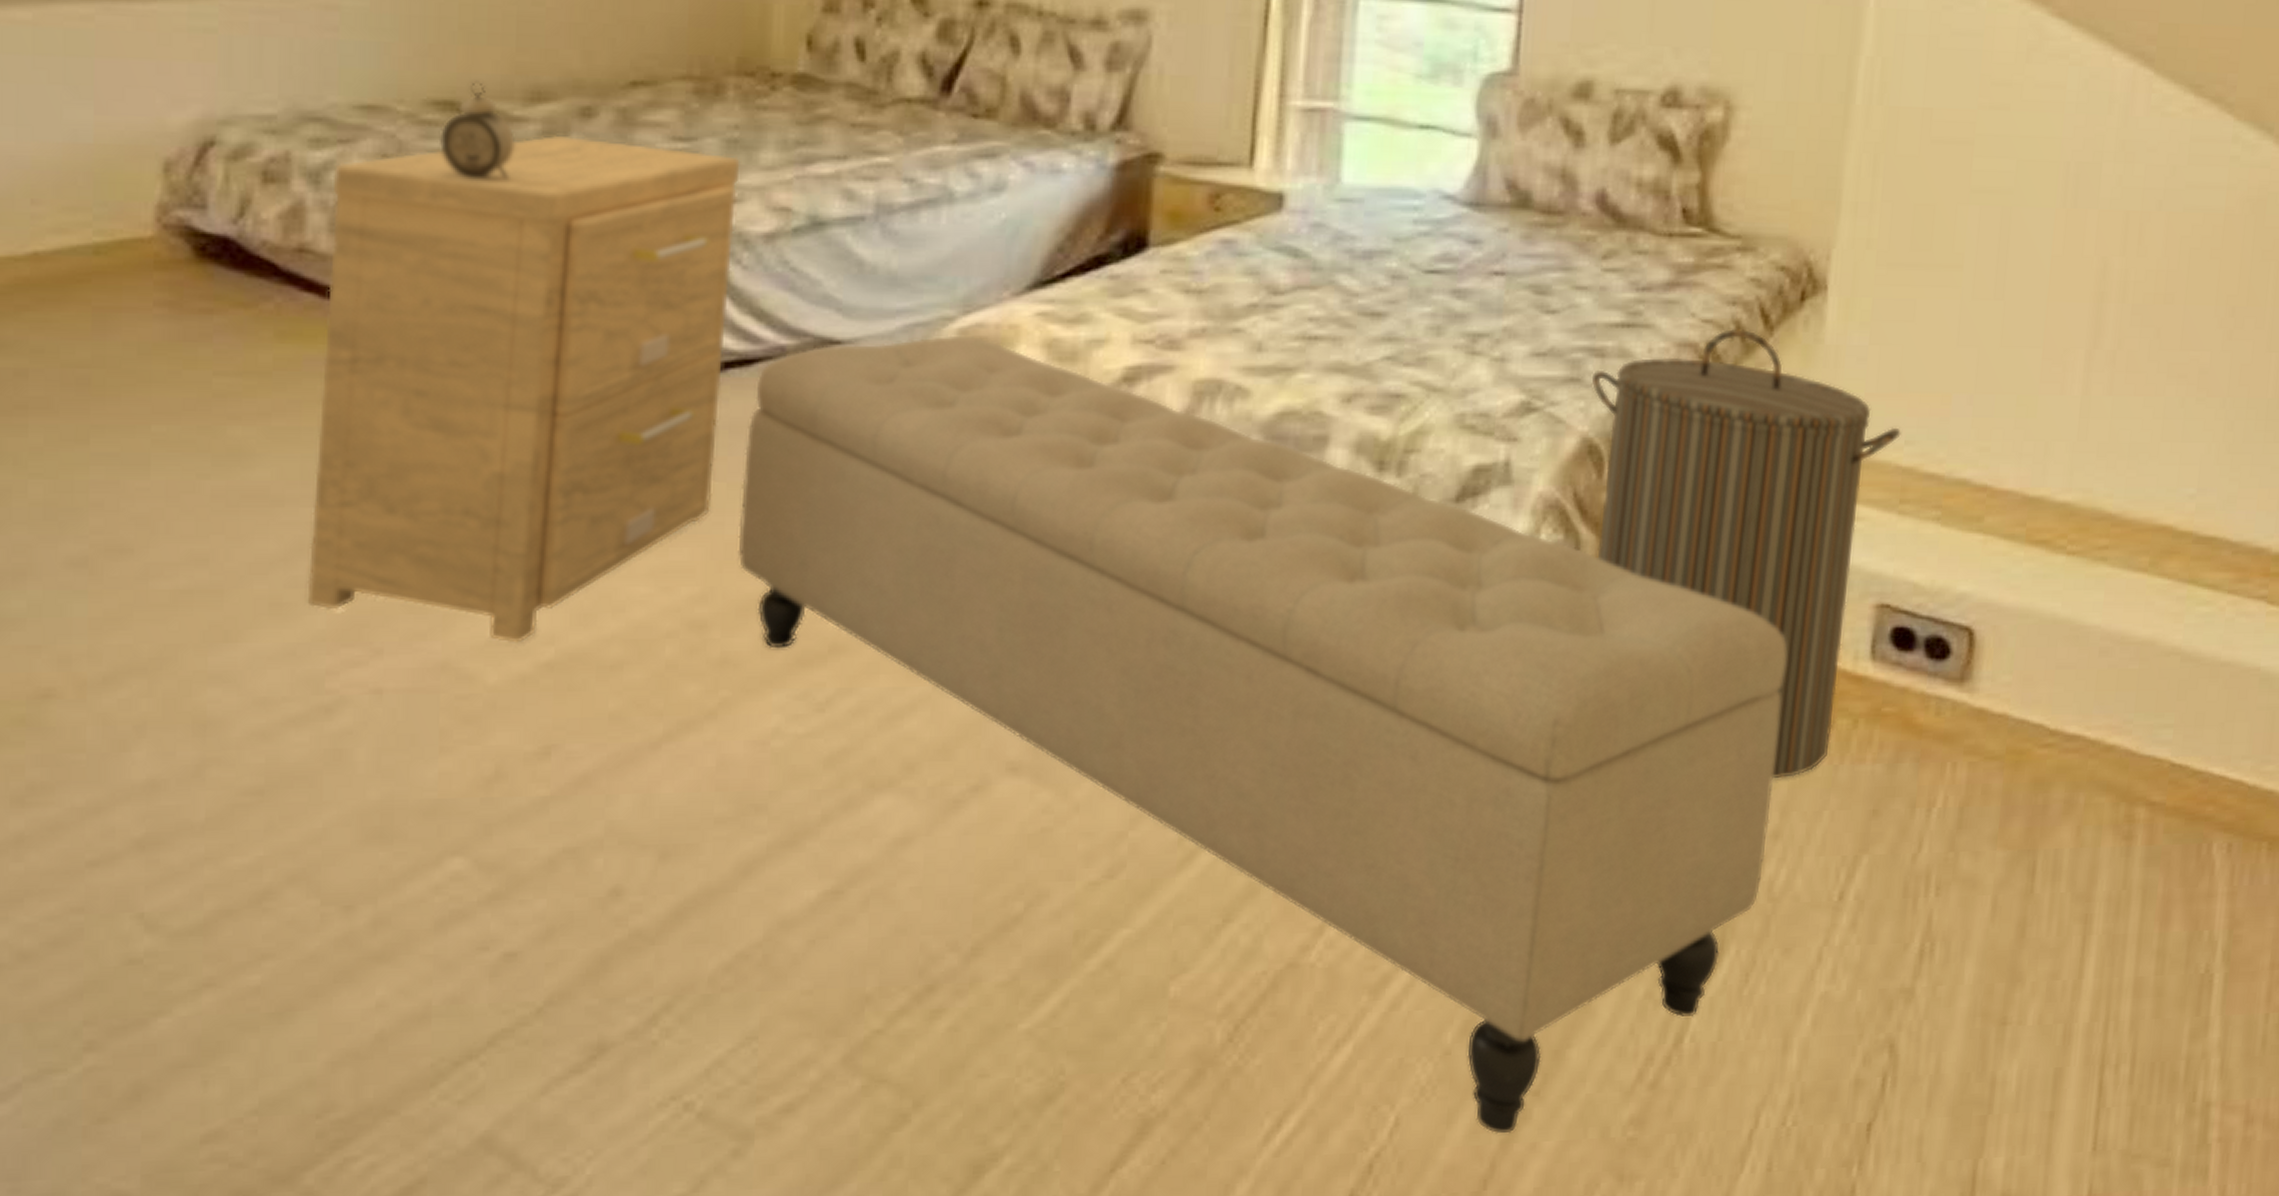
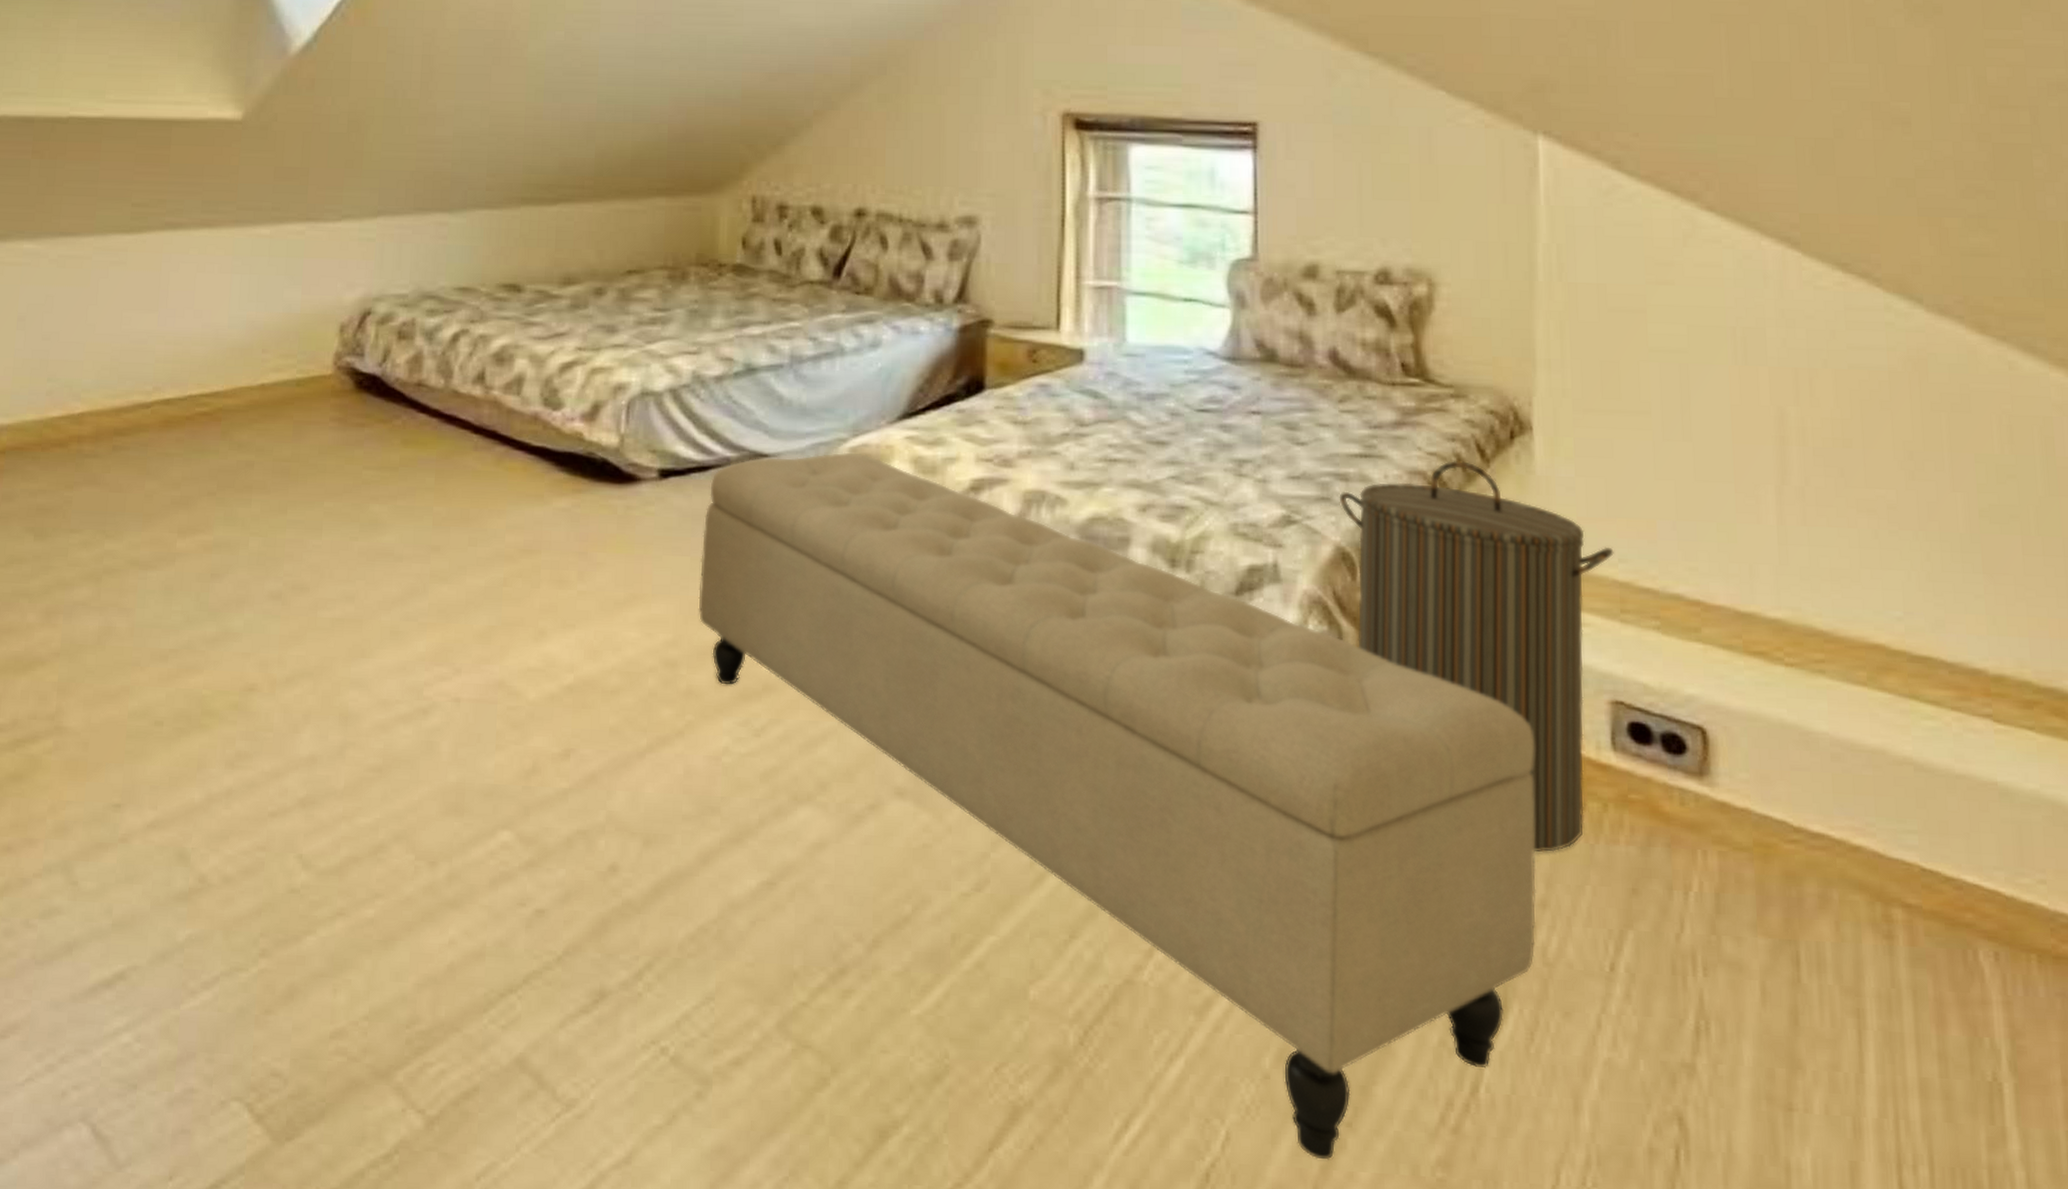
side table: present [307,135,740,644] -> none [414,307,699,670]
alarm clock: present [438,80,517,180] -> none [505,270,554,338]

